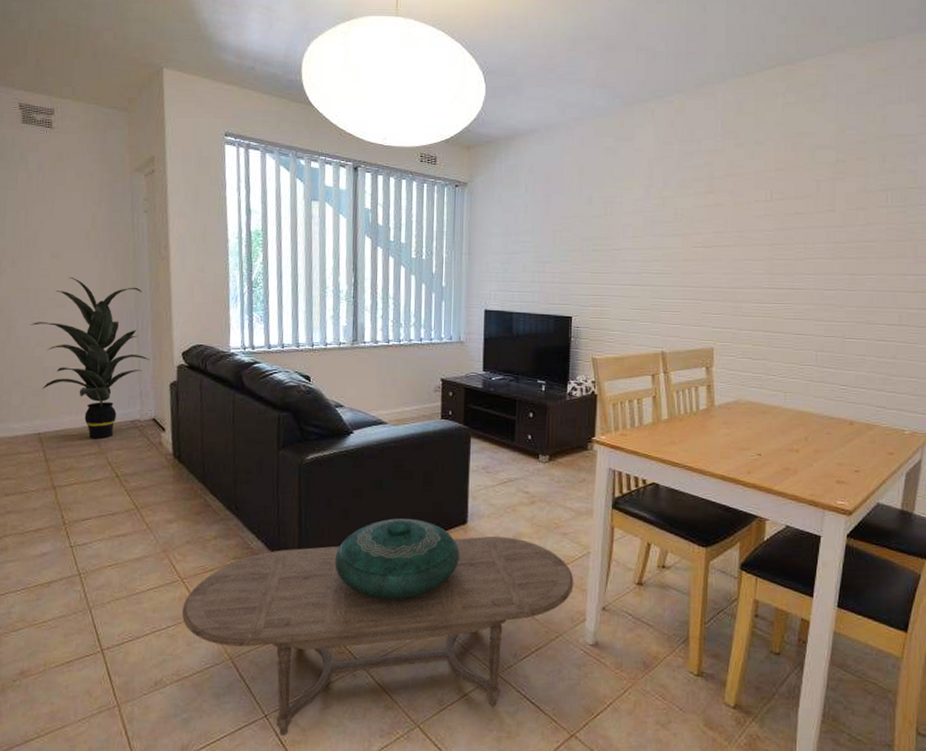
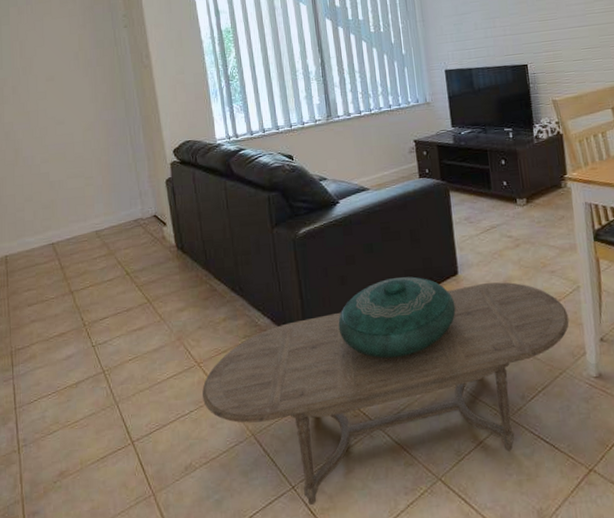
indoor plant: present [30,276,150,439] -> none [34,95,145,242]

